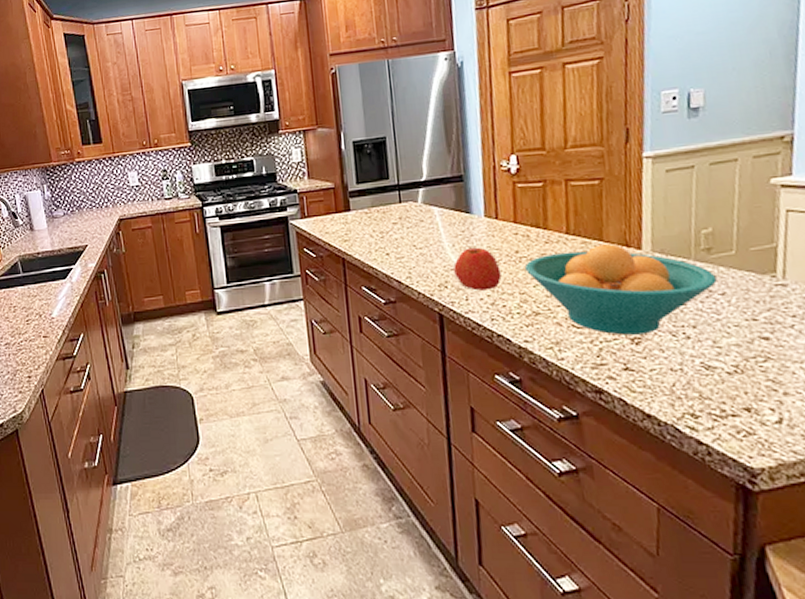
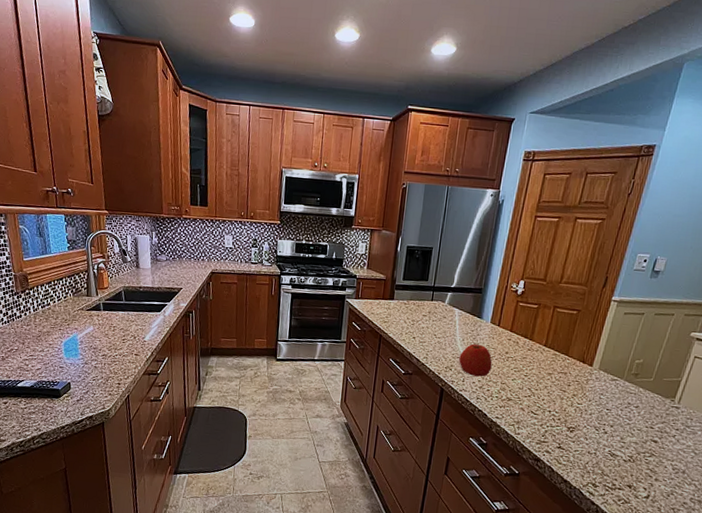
fruit bowl: present [524,244,717,335] -> none [509,358,636,426]

